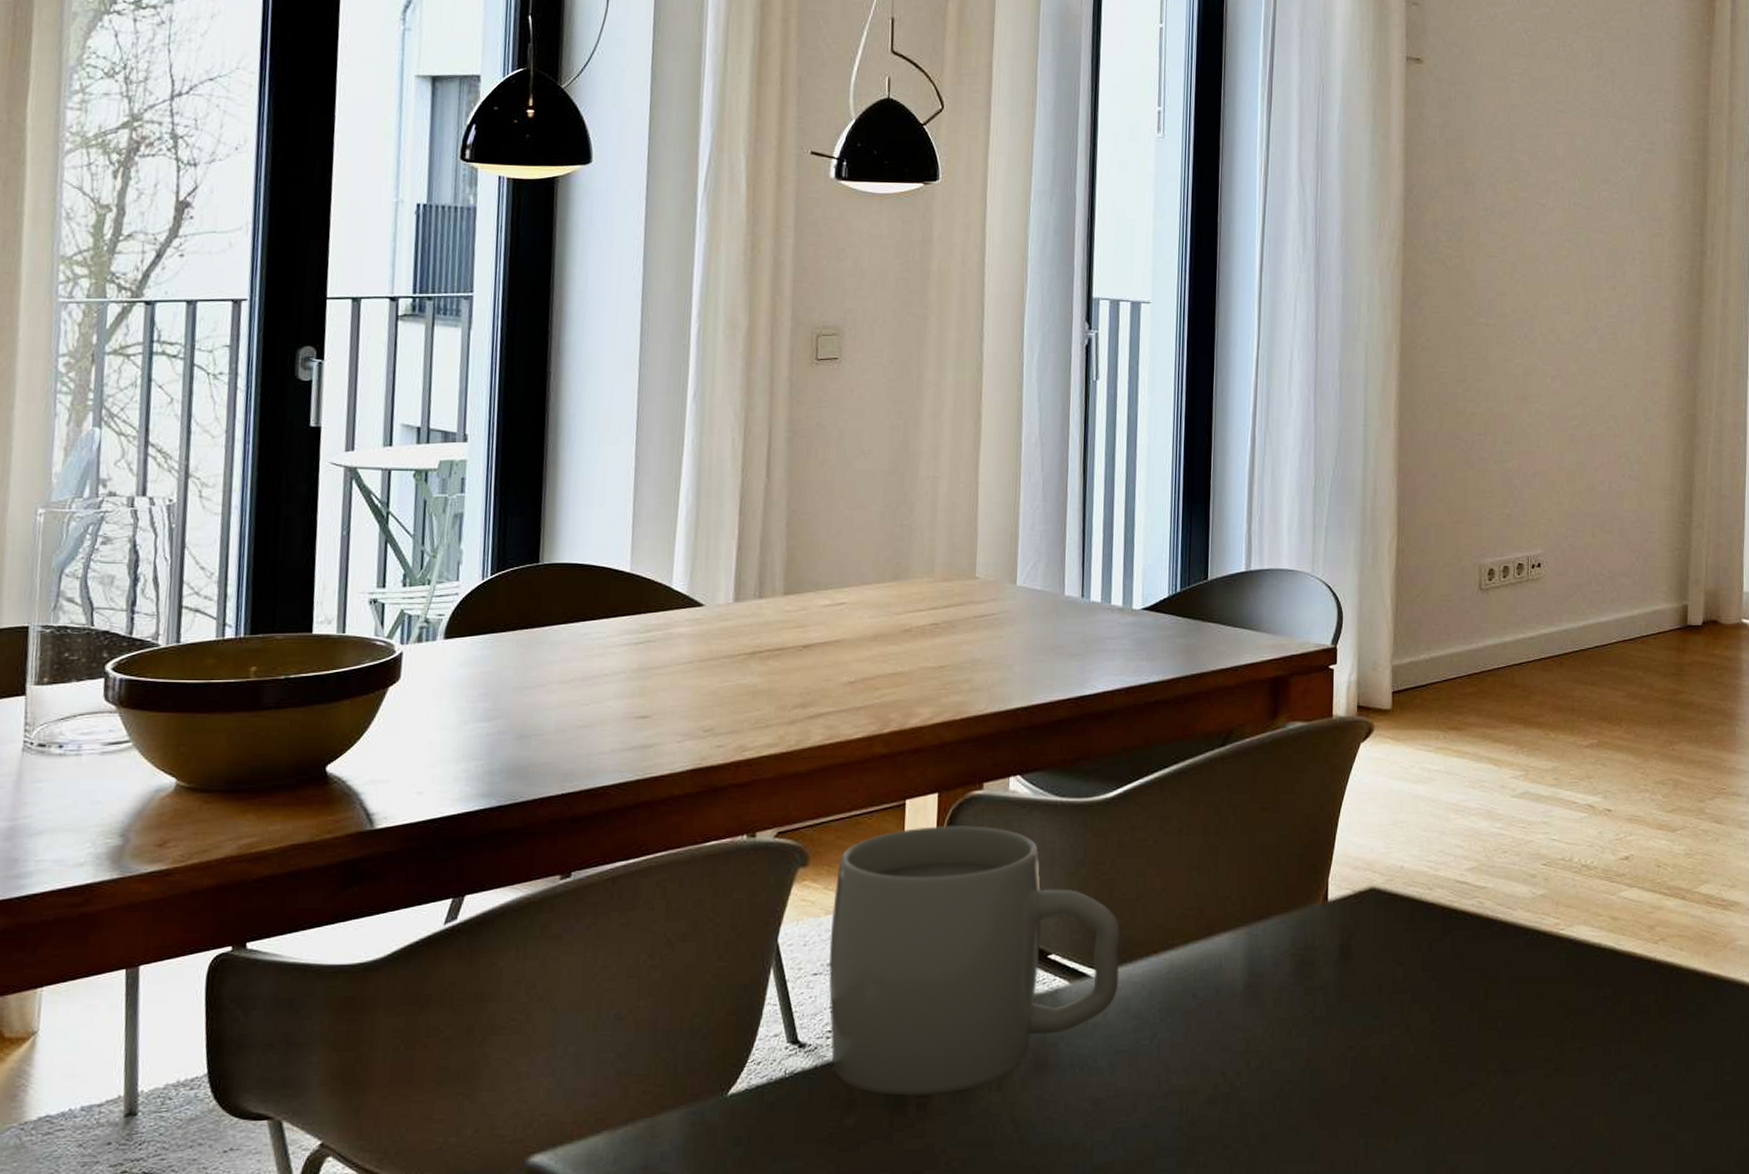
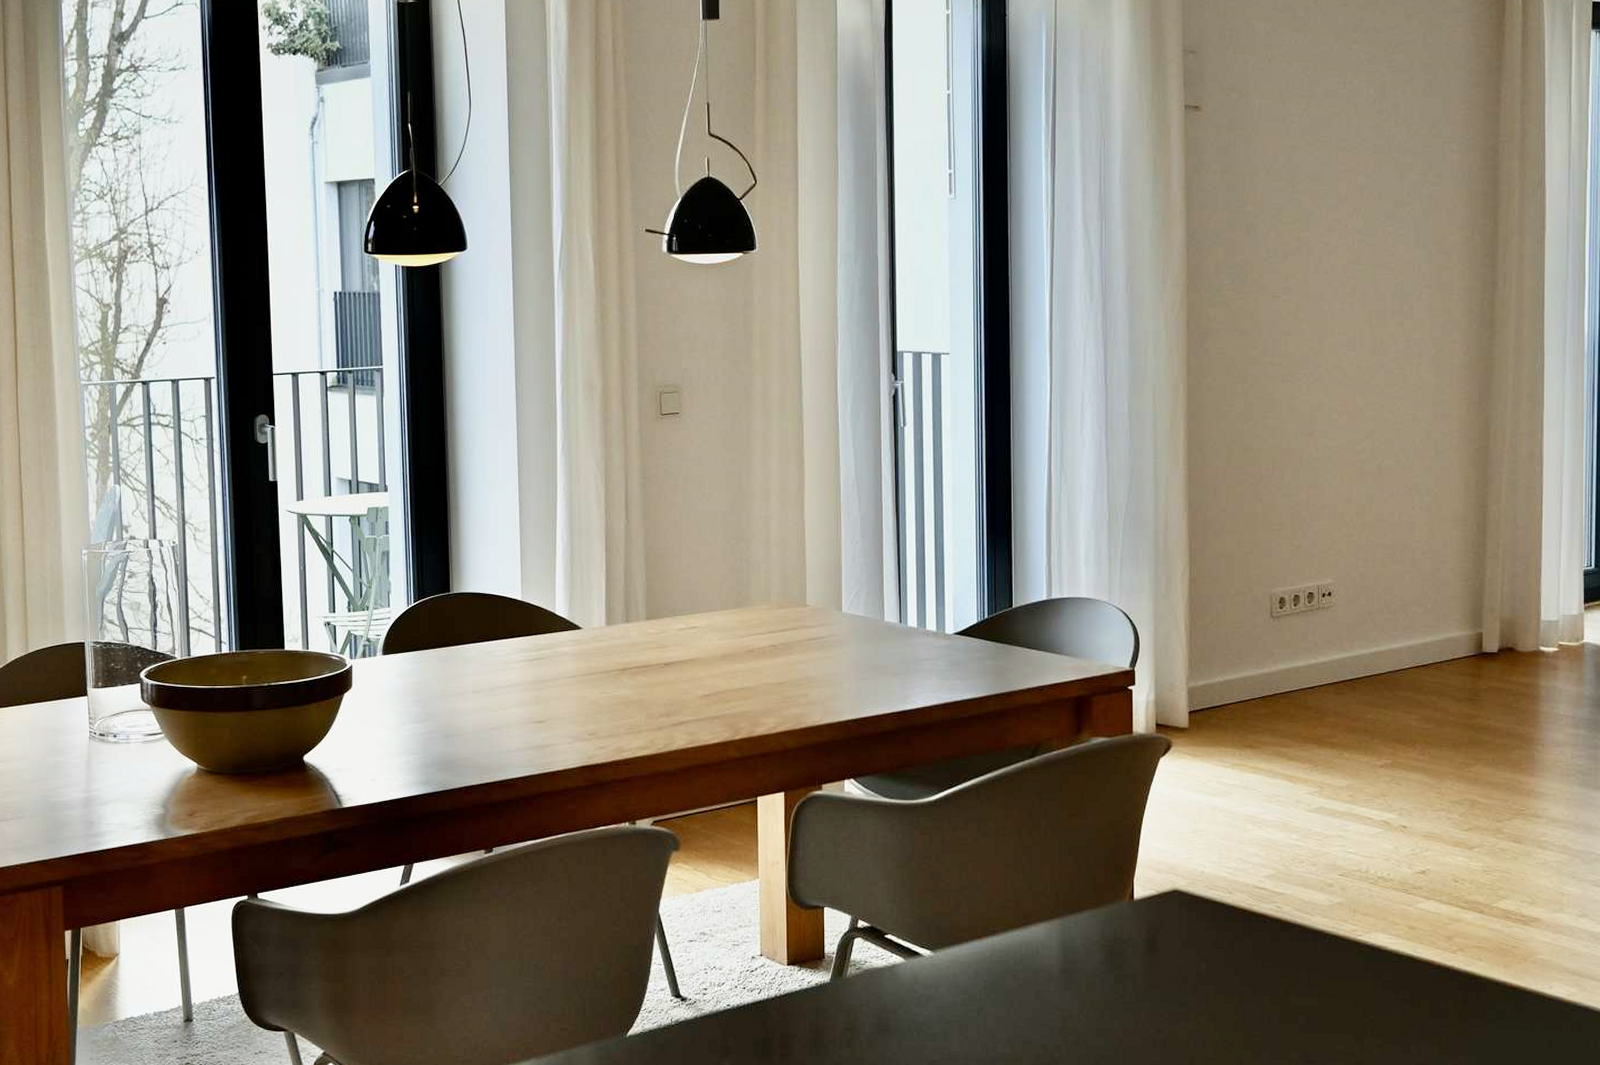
mug: present [828,825,1120,1097] -> none [701,820,948,1048]

